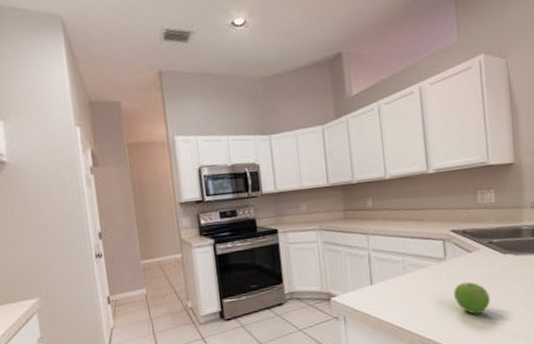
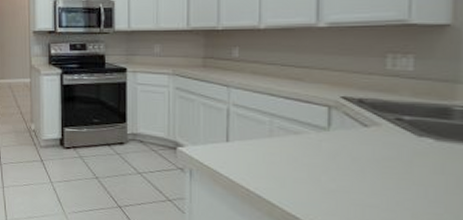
fruit: present [454,282,490,314] -> none [336,160,389,202]

